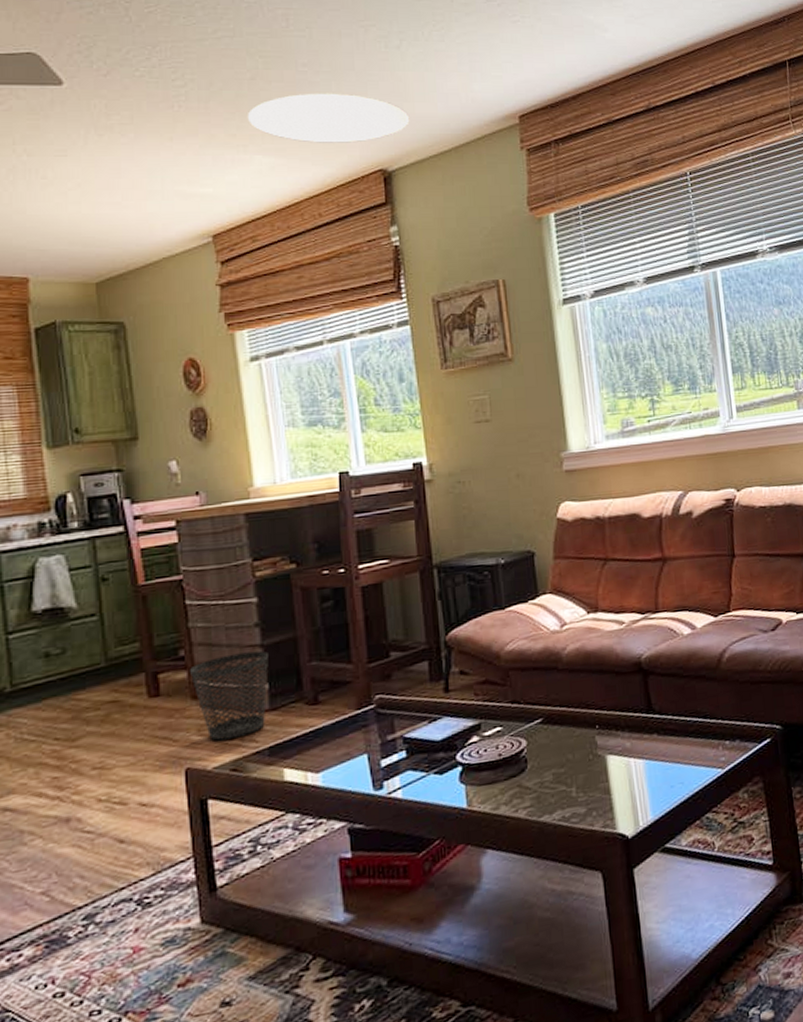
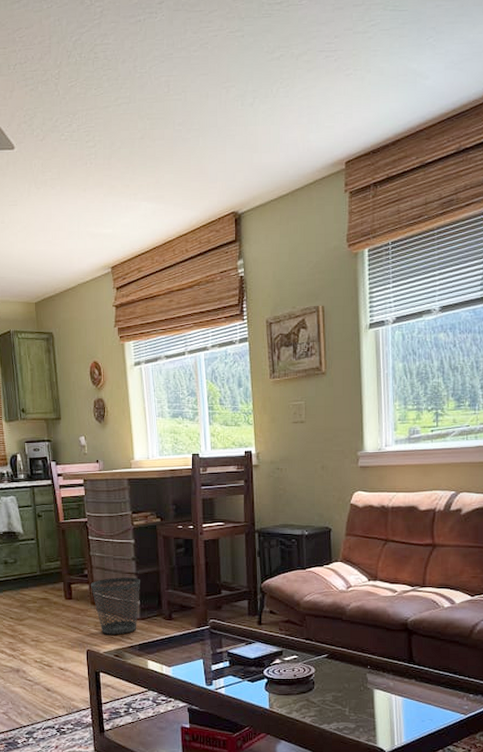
ceiling light: present [248,93,410,143] -> none [138,147,257,191]

